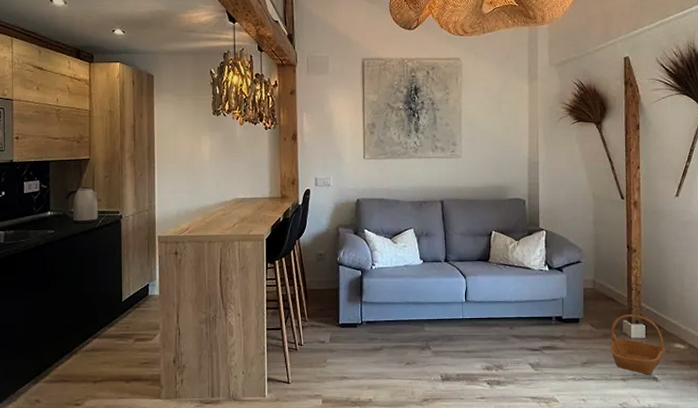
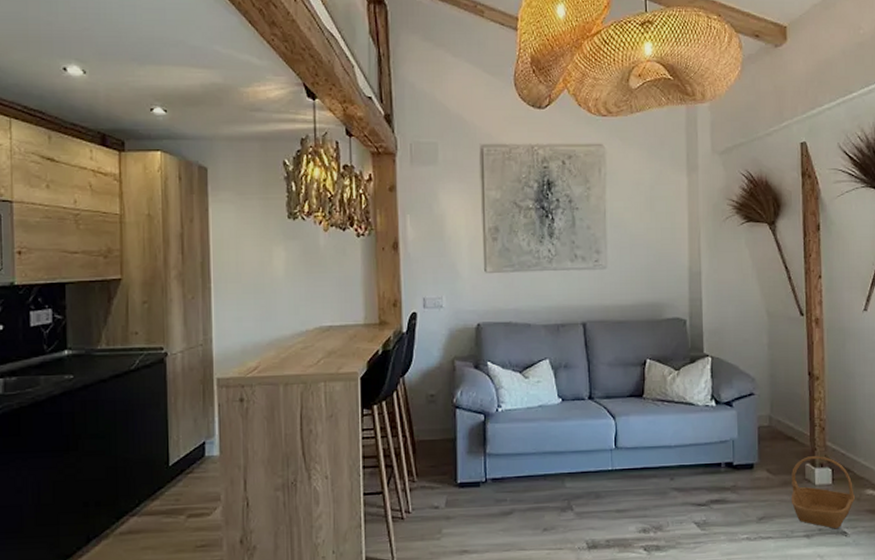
kettle: present [65,186,98,224] -> none [87,315,134,365]

